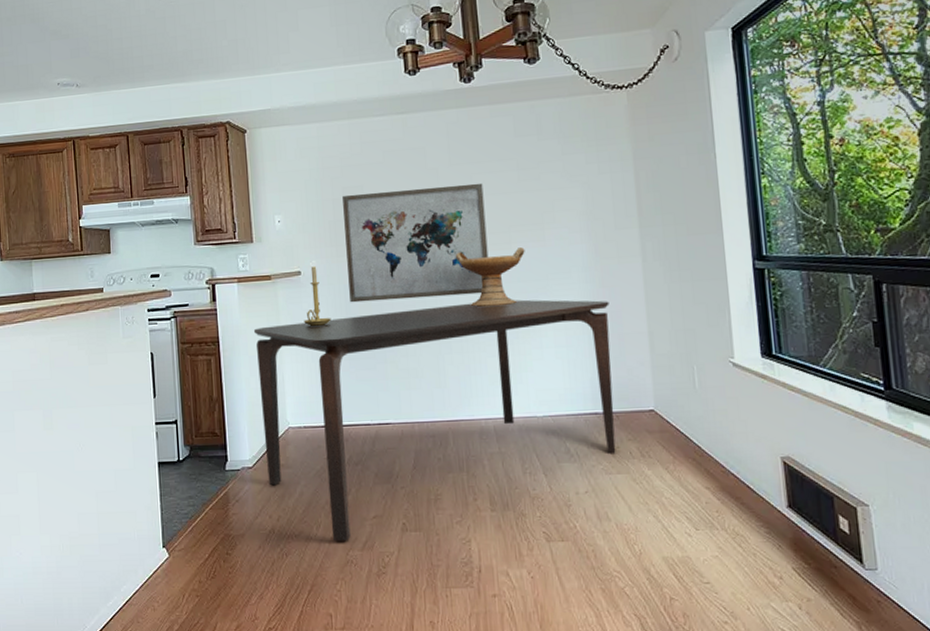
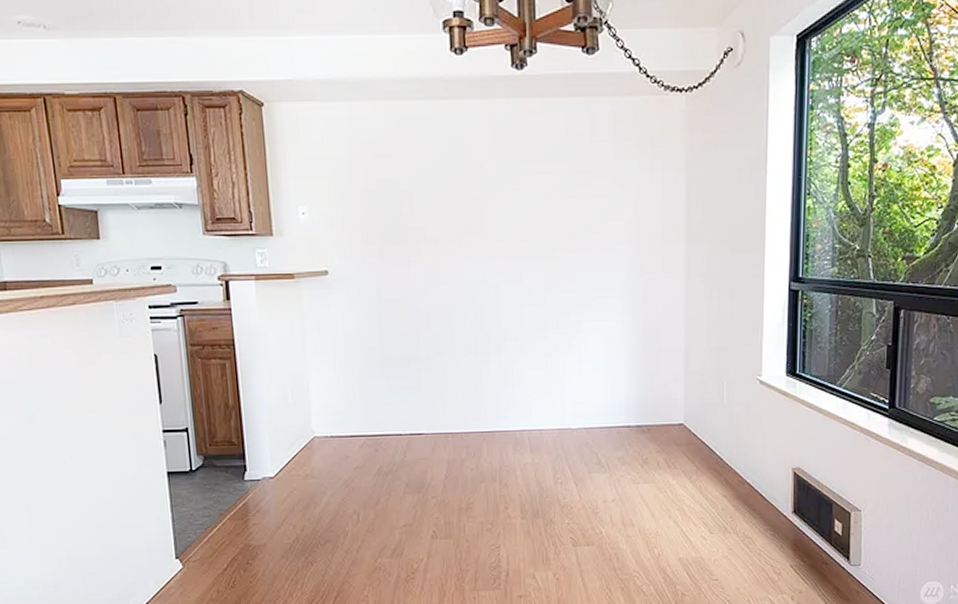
dining table: present [253,299,616,542] -> none [274,311,650,550]
candle holder: present [303,261,331,326] -> none [331,260,362,331]
wall art: present [343,183,489,303] -> none [376,184,532,308]
decorative bowl: present [455,247,525,307] -> none [497,257,570,317]

